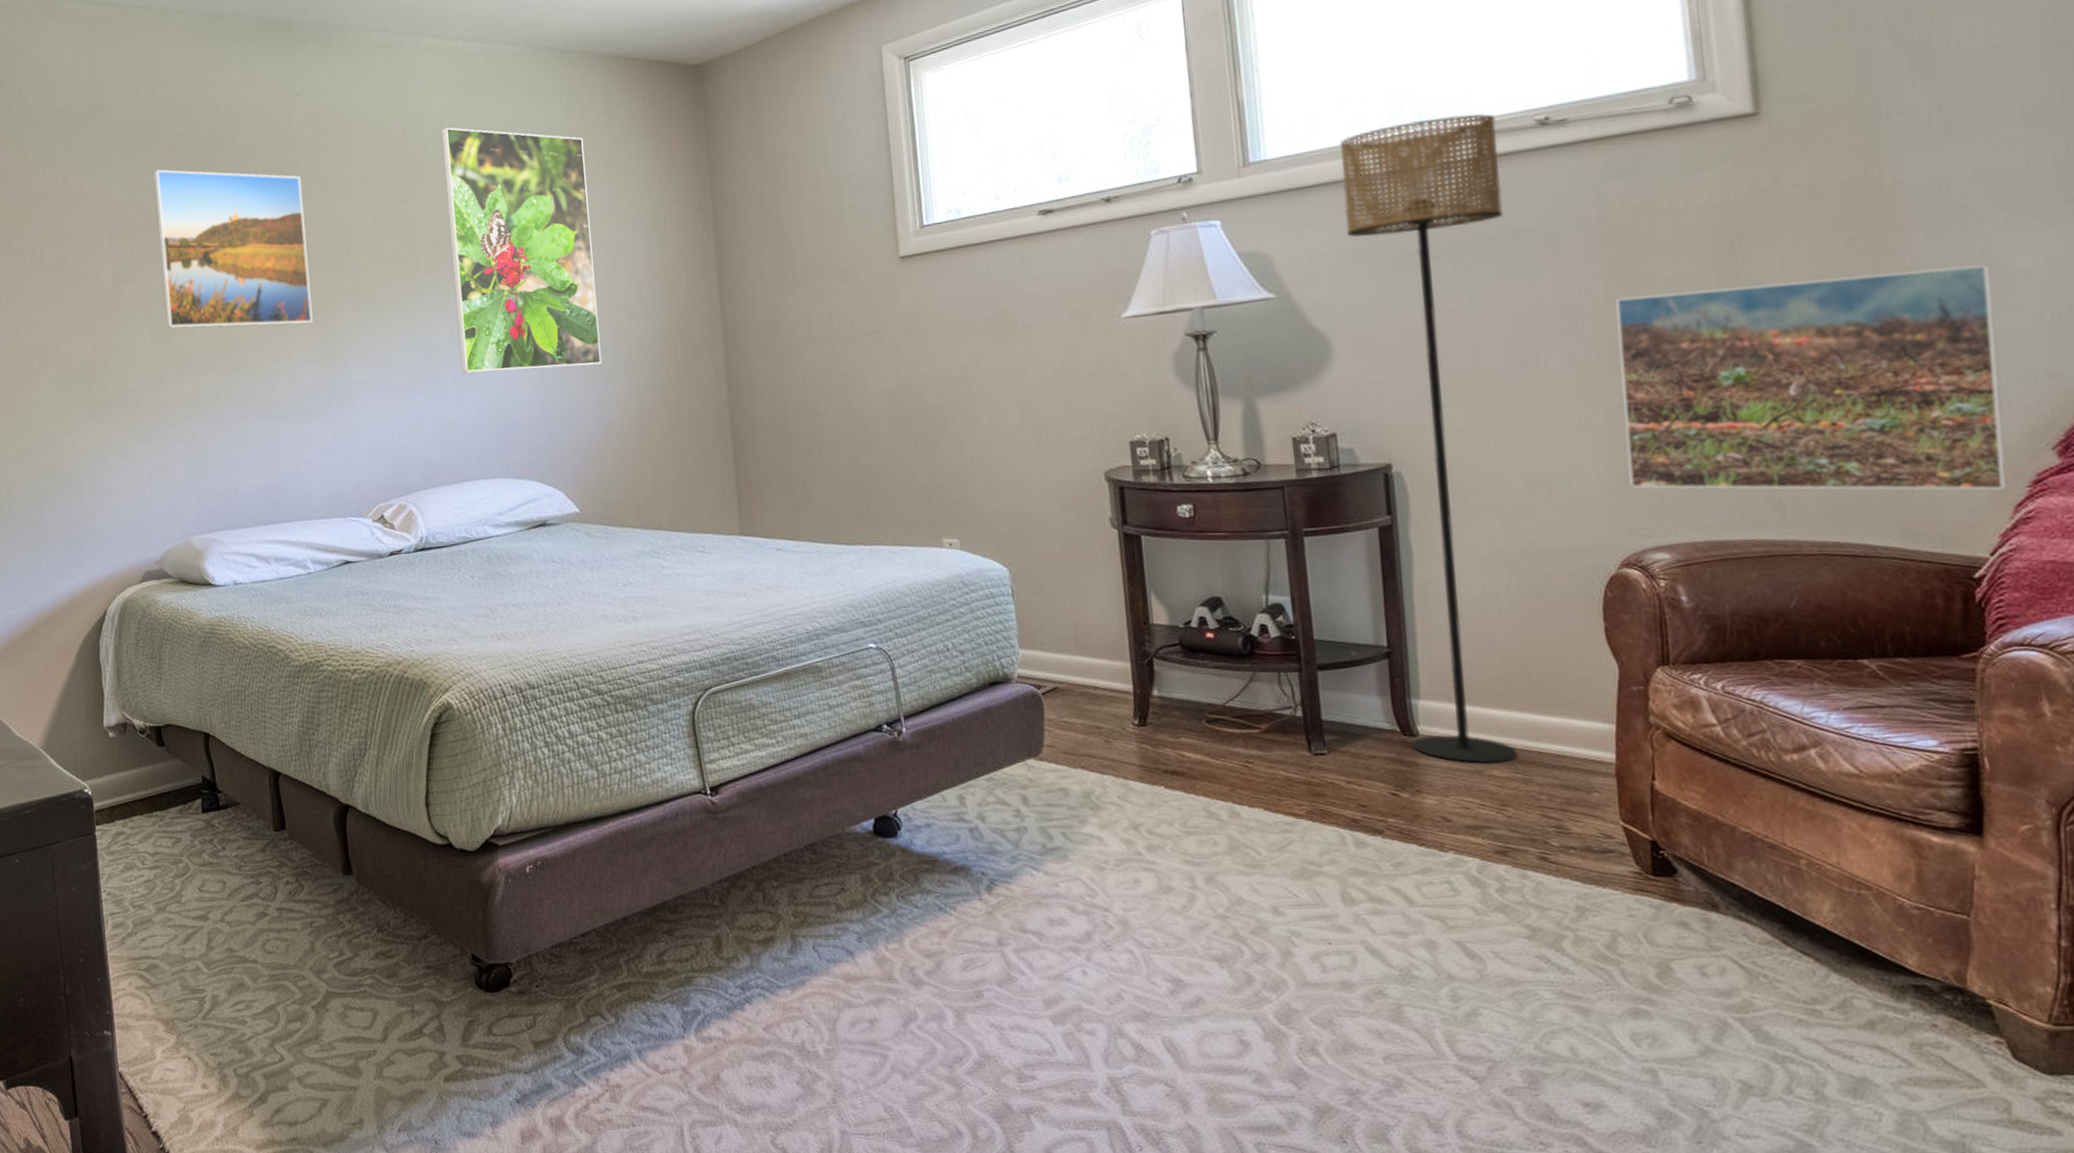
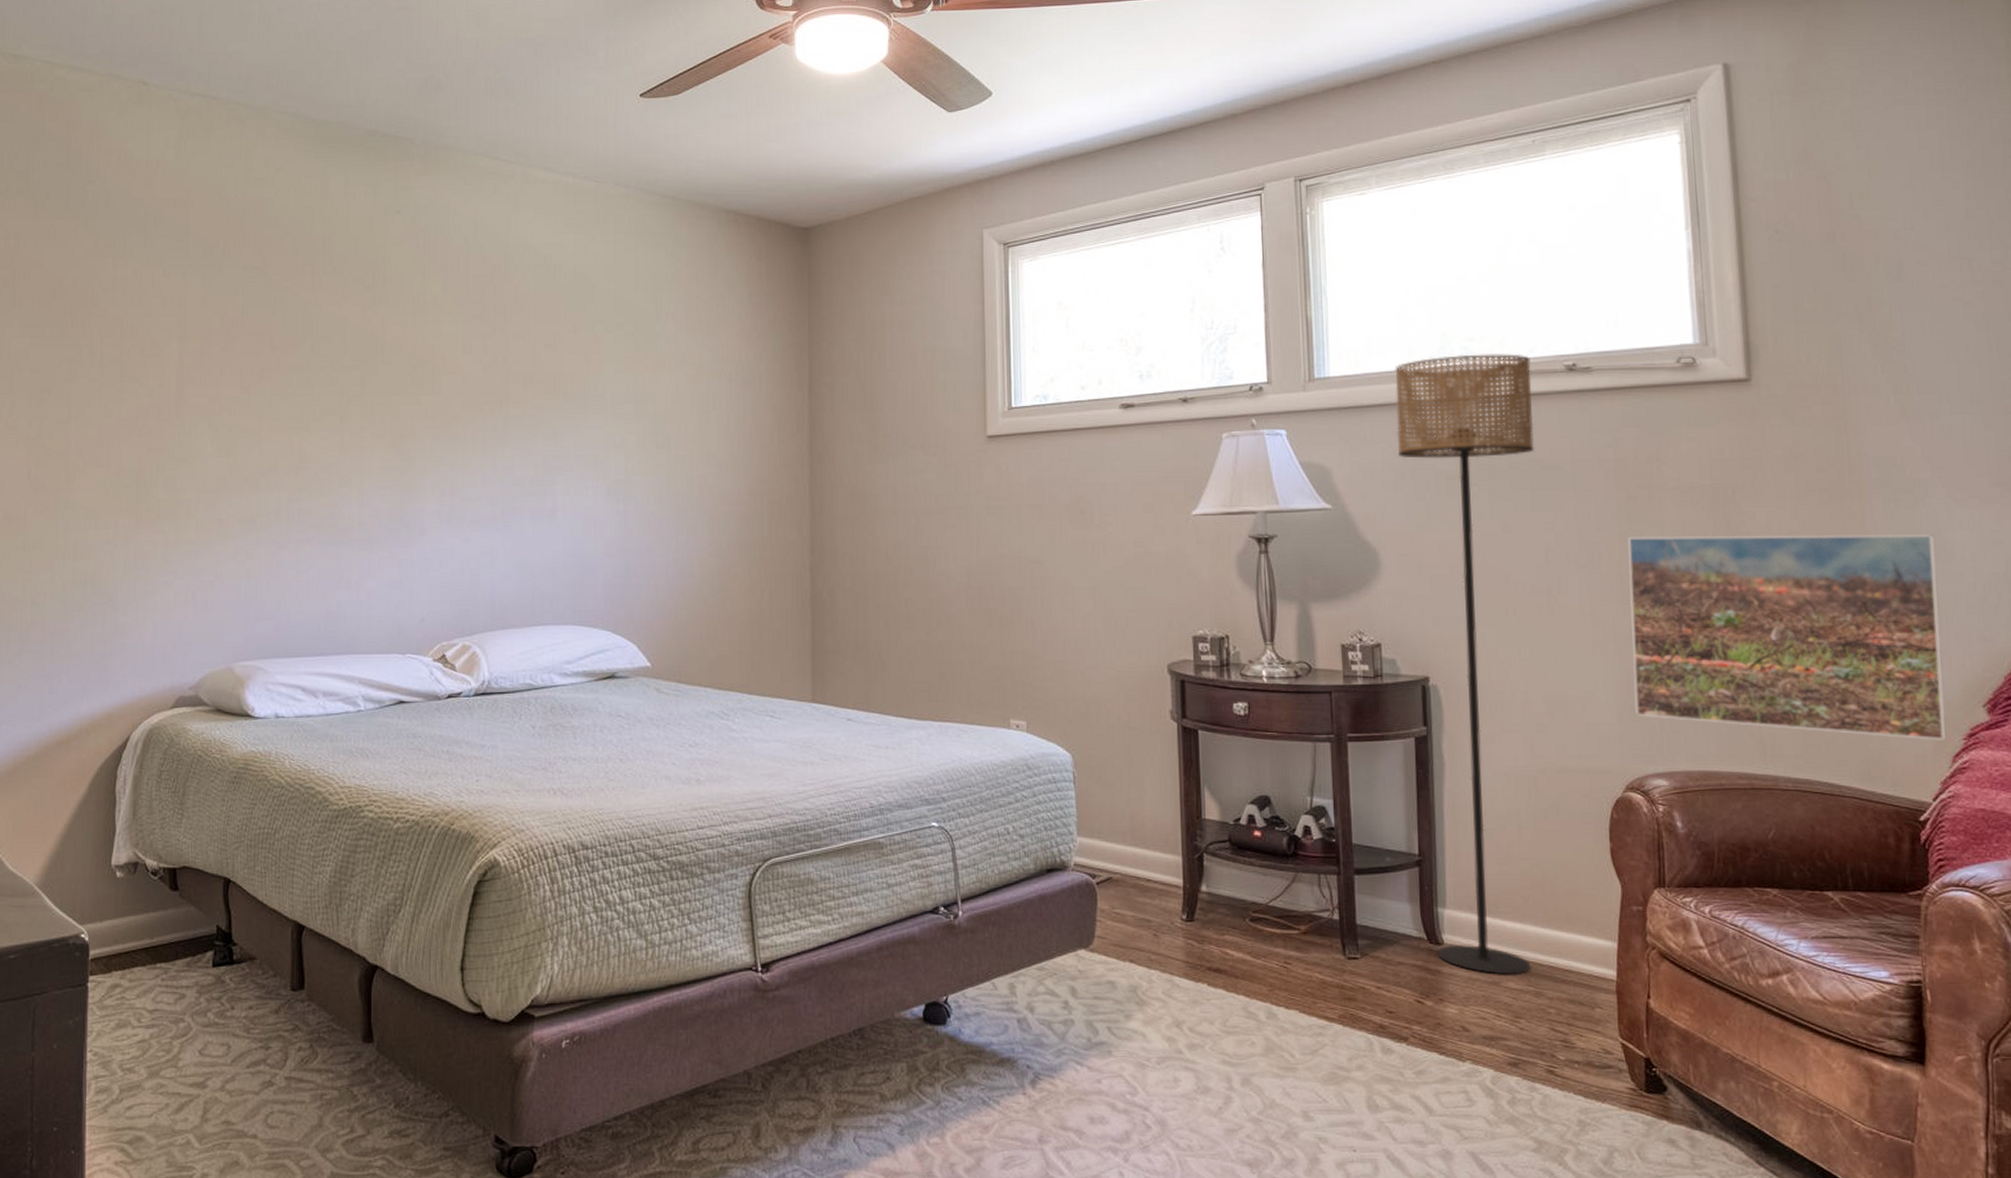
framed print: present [153,169,313,328] -> none [231,272,392,448]
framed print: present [442,127,602,373] -> none [541,261,687,516]

